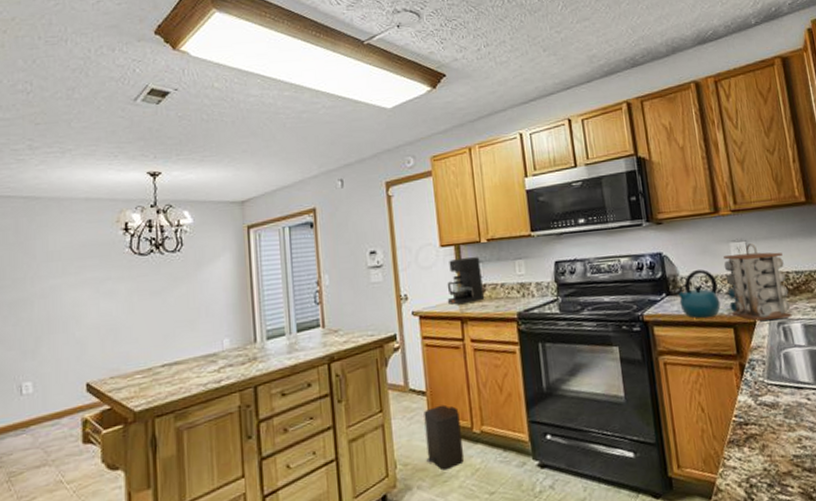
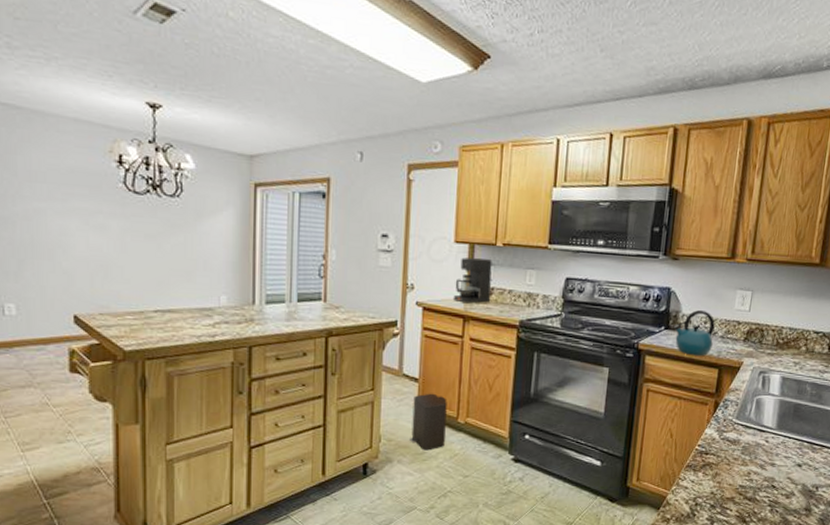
spice rack: present [723,243,792,321] -> none [720,294,783,369]

